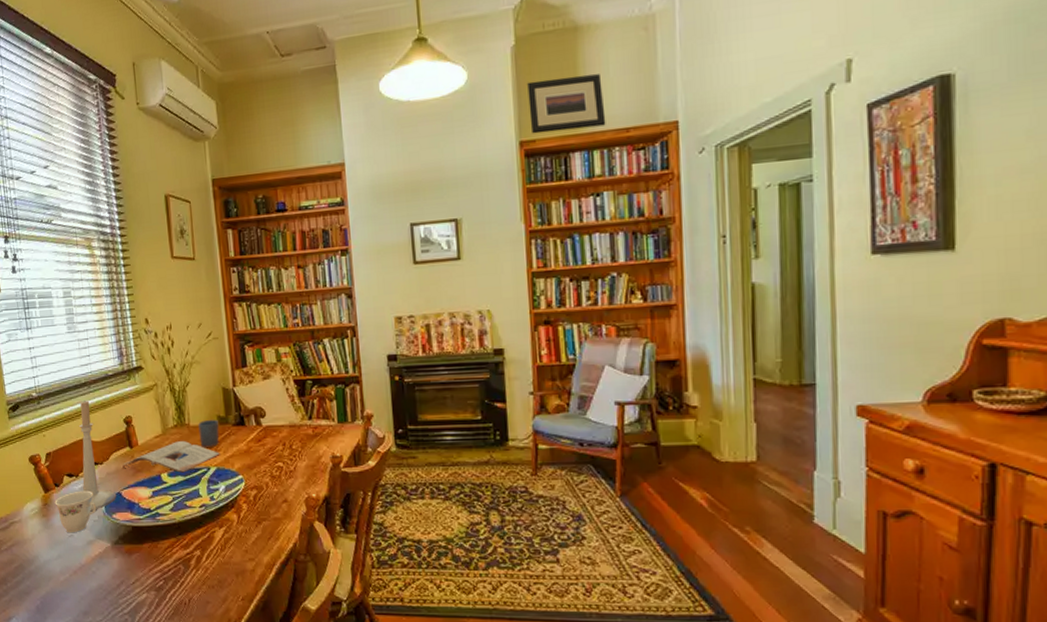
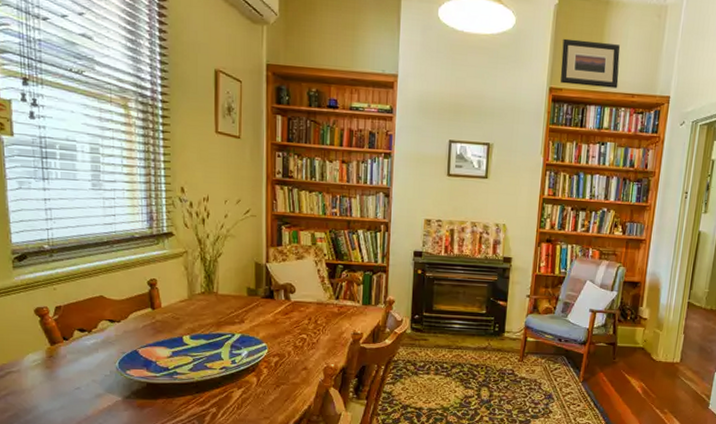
teacup: present [54,490,97,533] -> none [61,345,109,386]
candlestick: present [79,401,117,510] -> none [96,259,133,366]
magazine: present [122,441,220,474] -> none [142,307,246,338]
mug: present [198,420,220,447] -> none [227,290,248,316]

